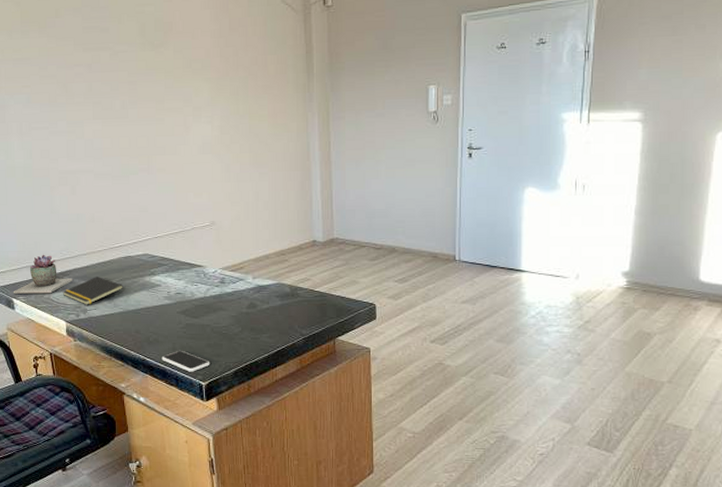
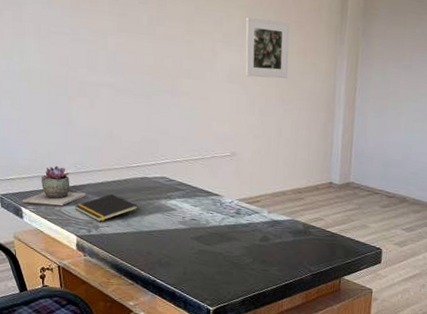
smartphone: present [161,350,210,372] -> none [171,274,220,297]
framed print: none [214,88,260,146] -> present [245,16,289,79]

